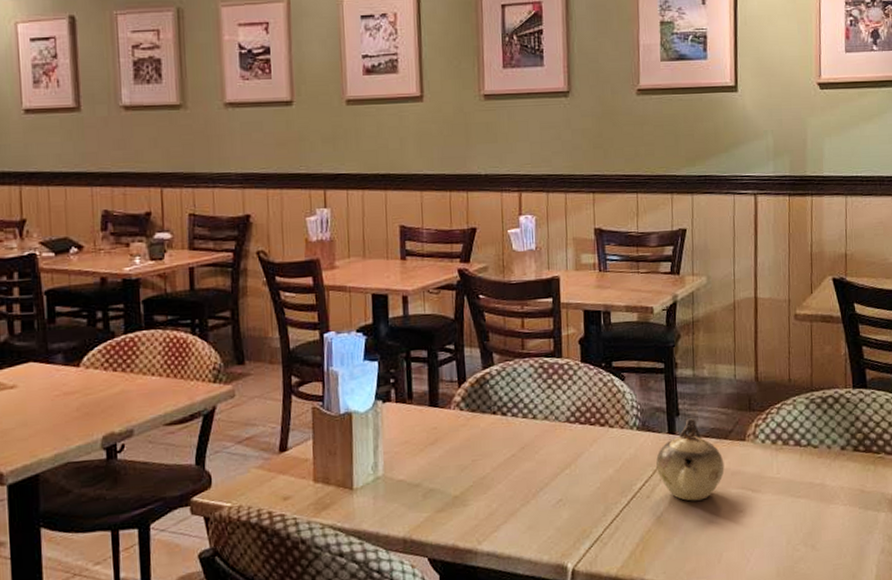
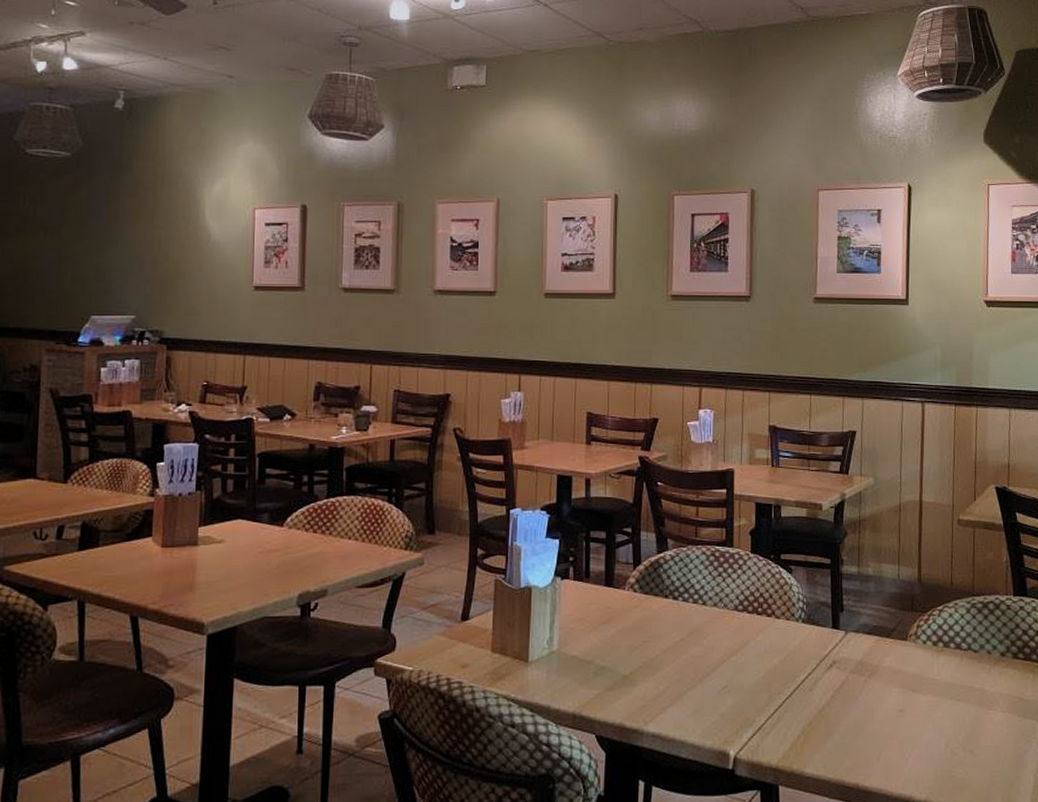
teapot: present [656,418,725,501] -> none [820,614,886,697]

